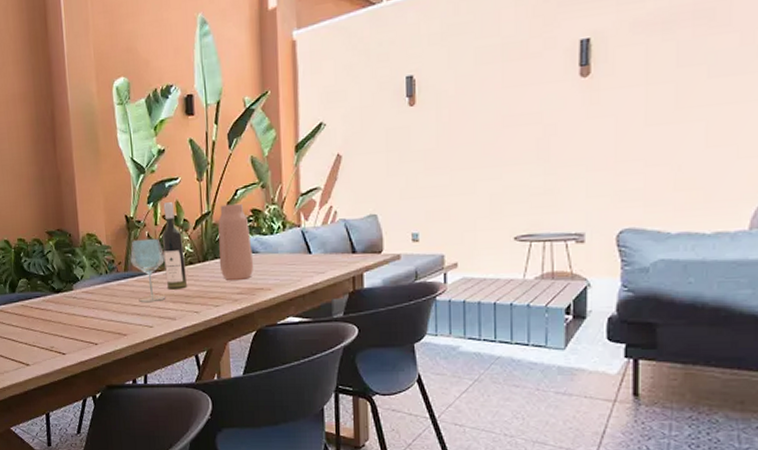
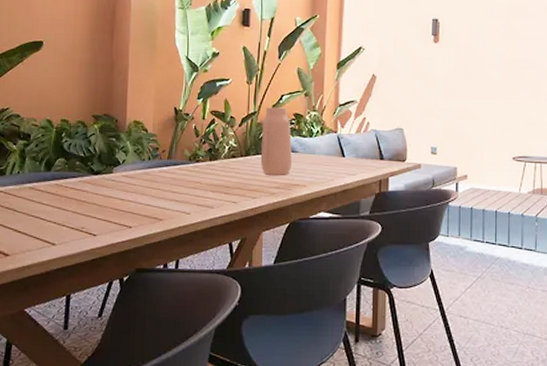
wine glass: present [130,238,166,303] -> none [175,130,210,191]
bottle: present [161,202,188,290] -> none [207,100,229,180]

